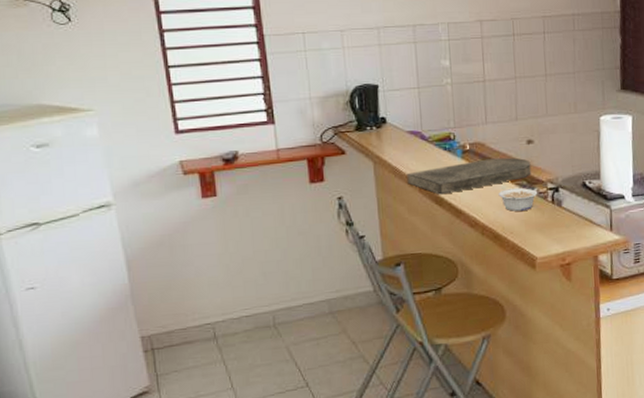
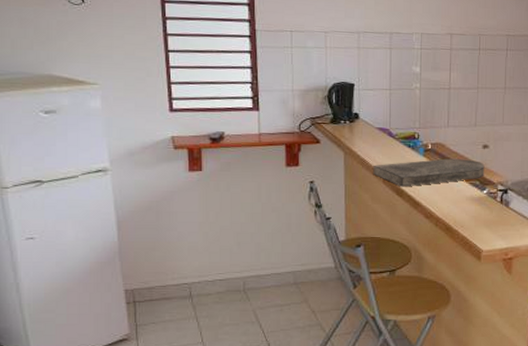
legume: present [498,188,538,211] -> none [453,187,489,208]

